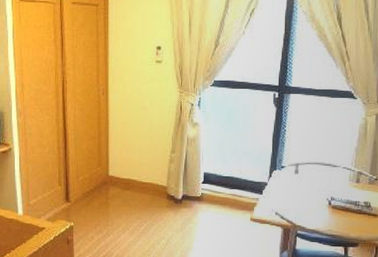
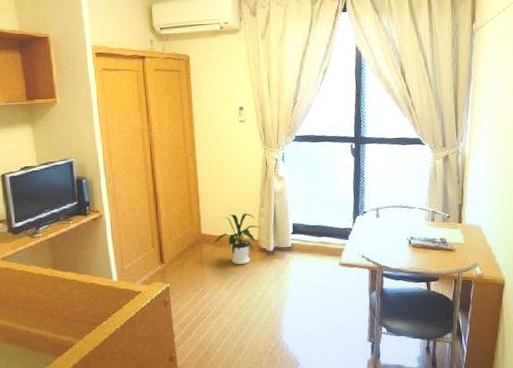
house plant: none [120,157,170,211] -> present [213,213,261,265]

